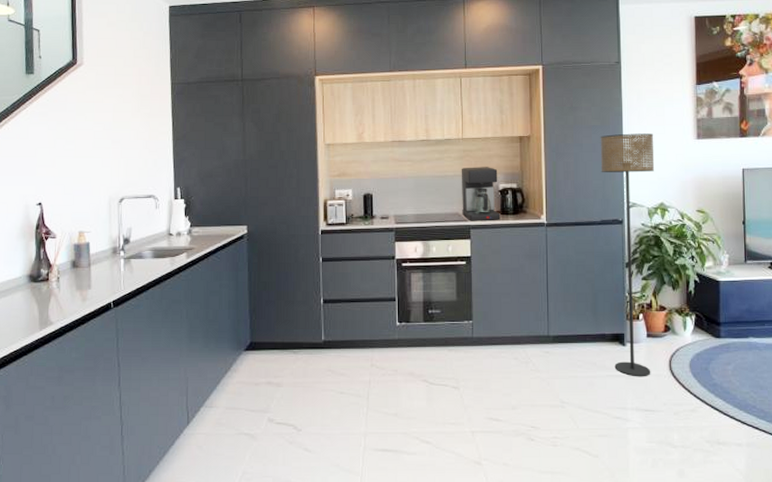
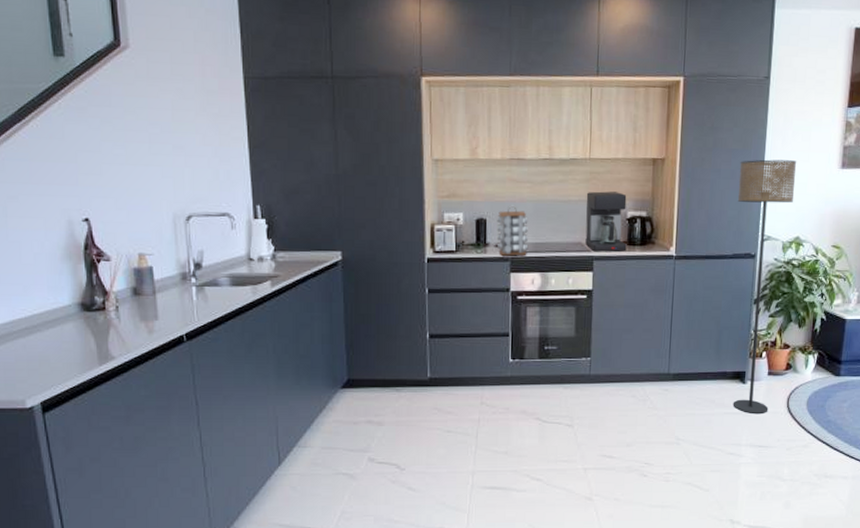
spice rack: none [382,181,411,227] -> present [497,205,529,256]

